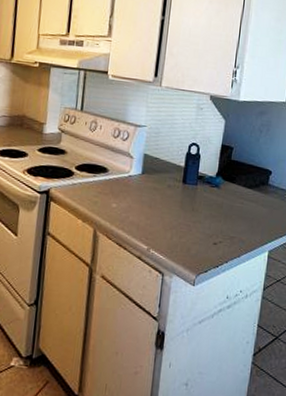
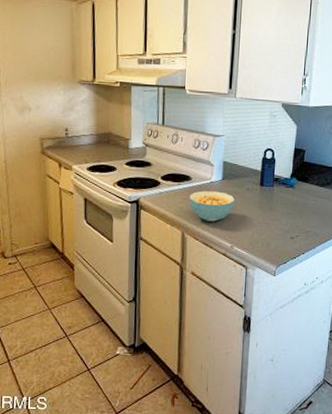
cereal bowl: none [104,184,155,220] -> present [189,191,236,222]

